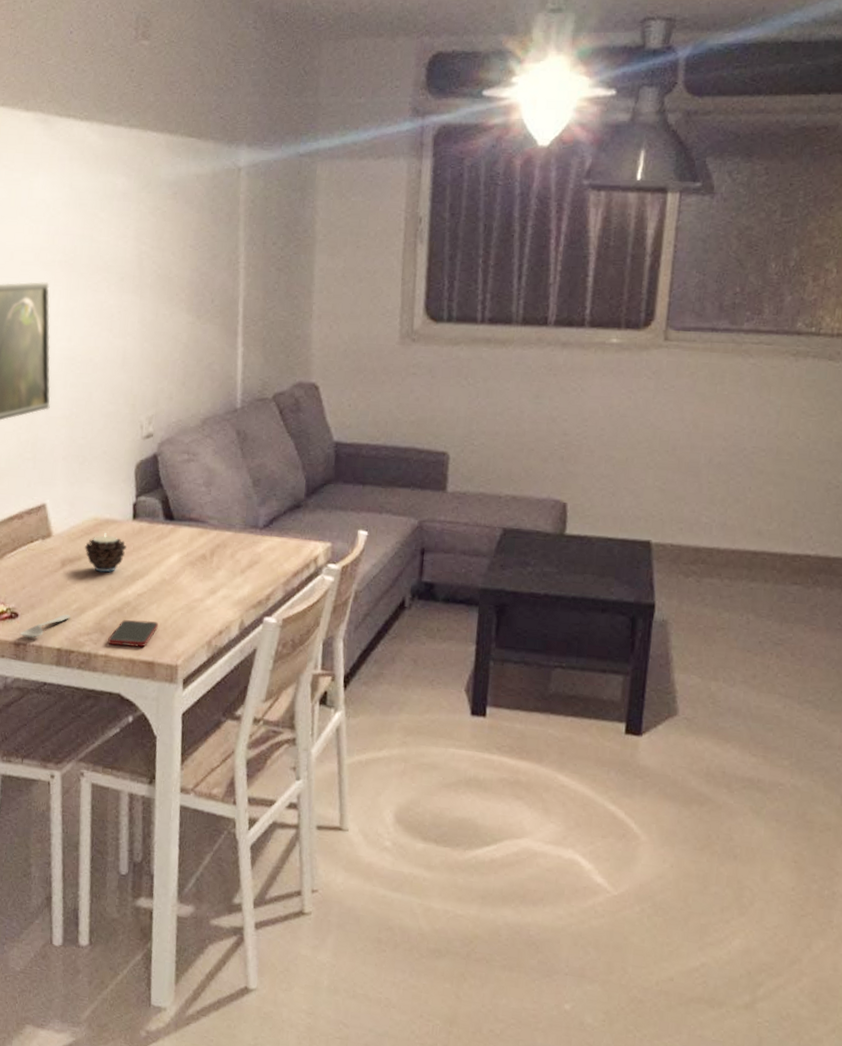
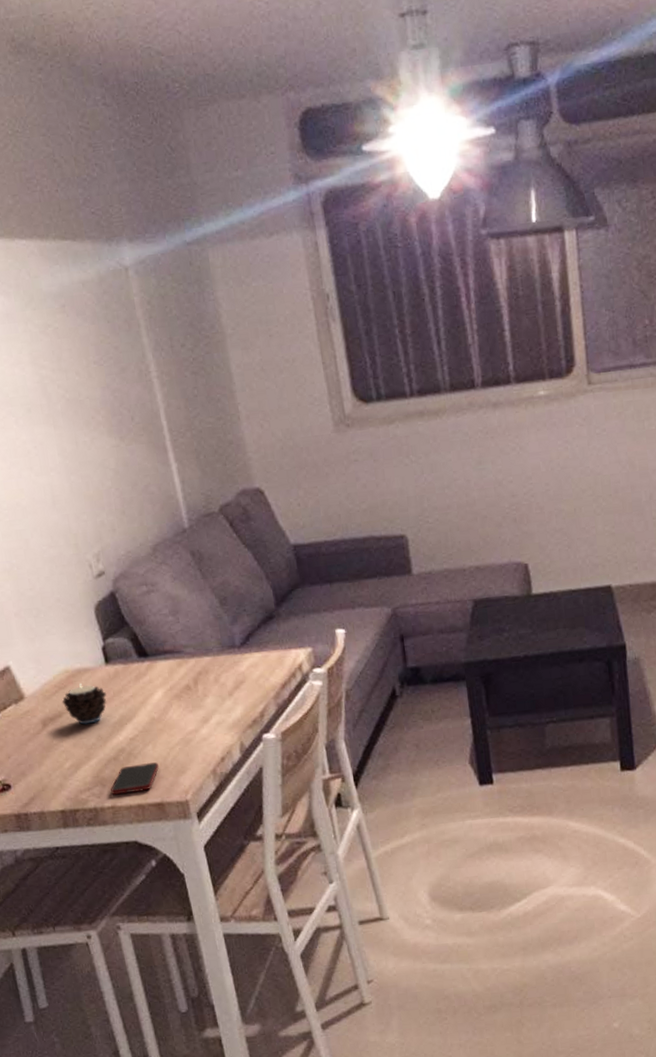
spoon: present [19,614,71,639] -> none [17,774,66,807]

